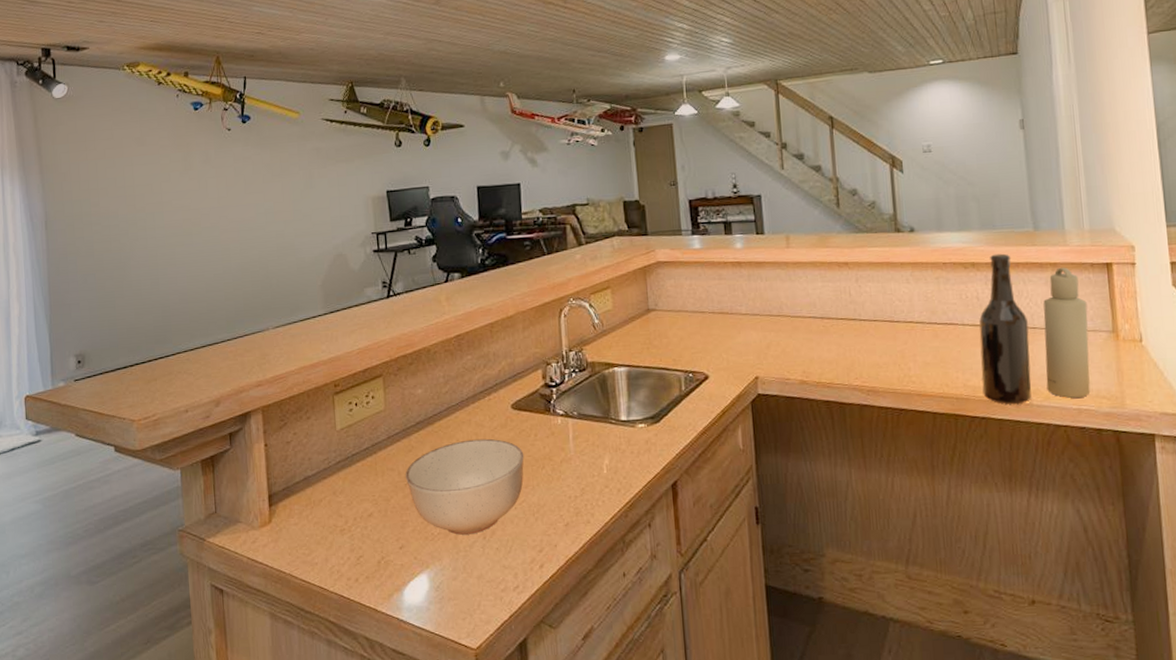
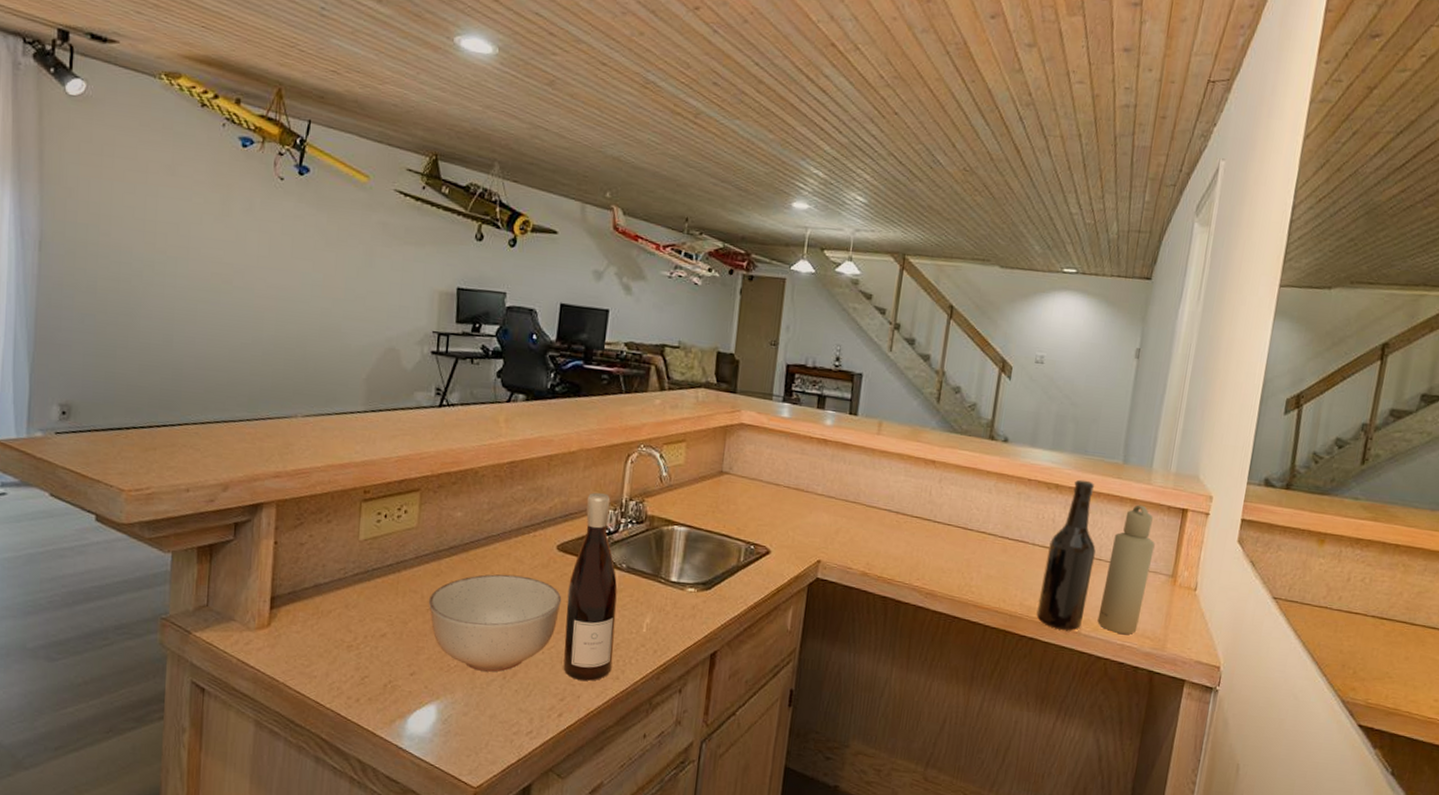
bottle: none [528,348,582,529] -> present [563,492,618,681]

